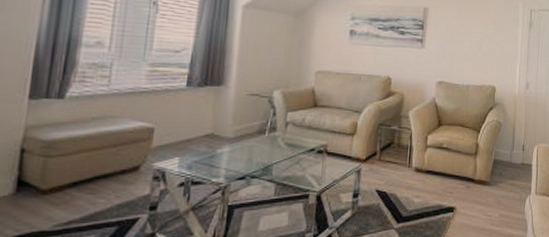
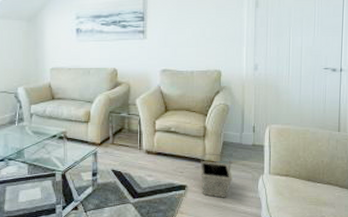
basket: none [470,172,501,220] -> present [201,153,232,198]

